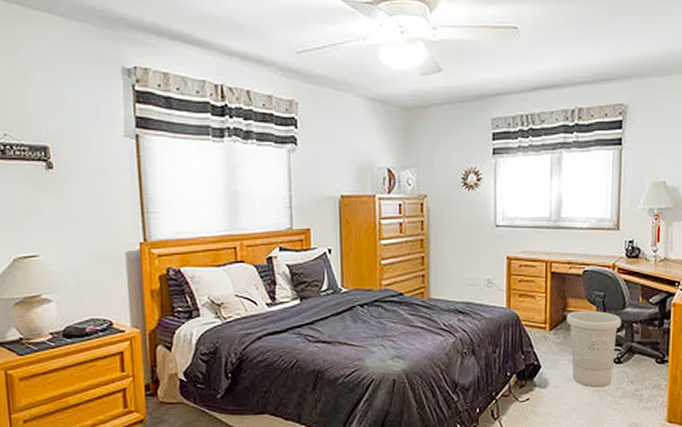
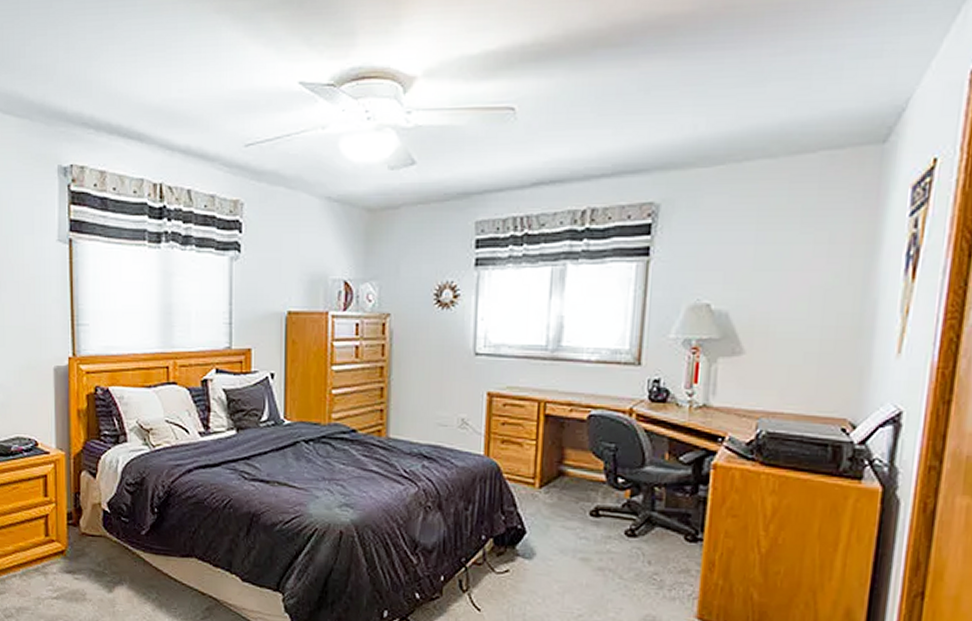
trash bin: present [567,310,622,388] -> none [563,465,639,565]

